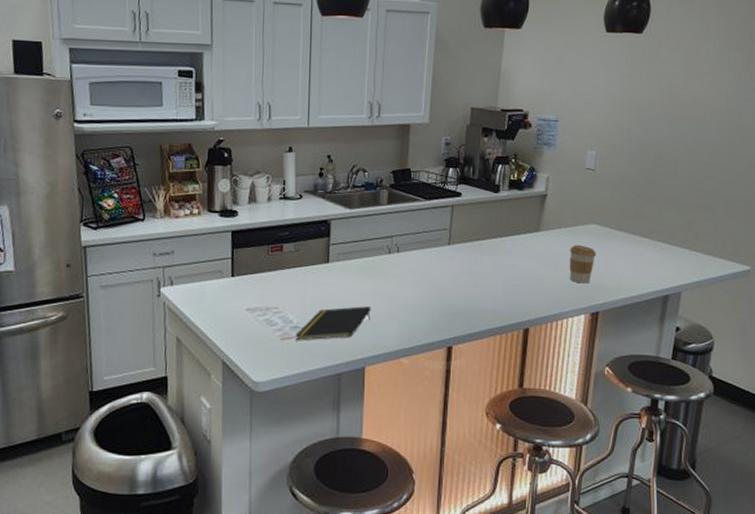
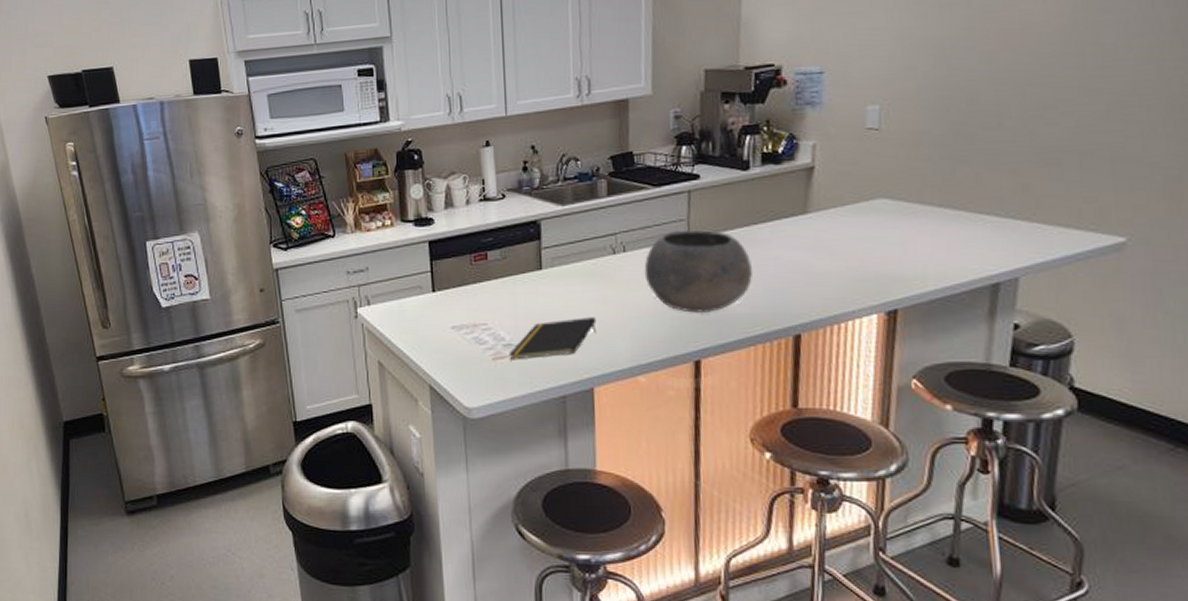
bowl: none [413,238,496,308] -> present [644,230,752,314]
coffee cup: present [569,244,597,284] -> none [850,226,890,275]

